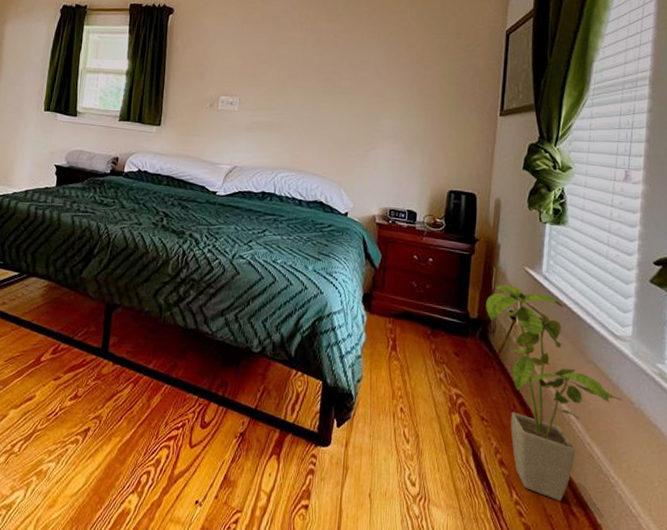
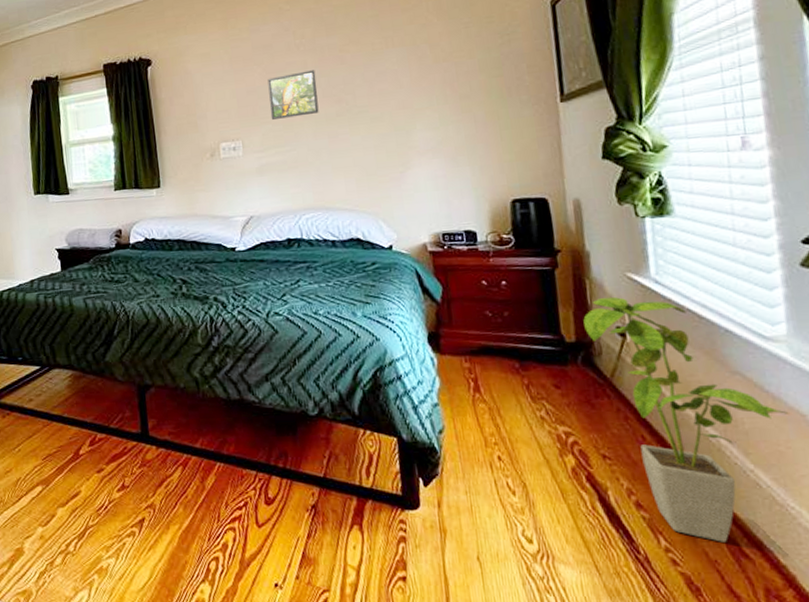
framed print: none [267,47,312,86] -> present [267,70,319,120]

